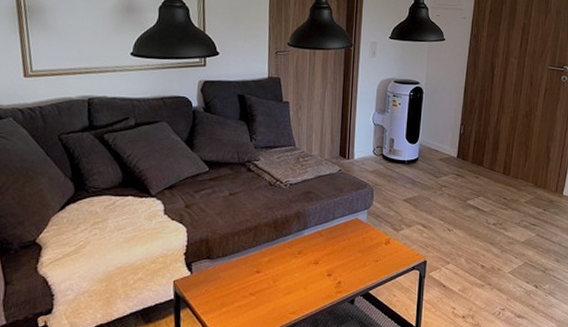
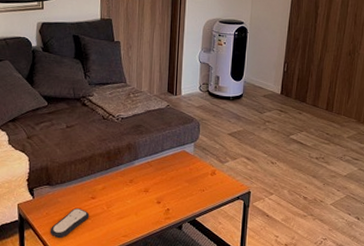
remote control: none [209,284,254,317] -> present [49,208,90,238]

